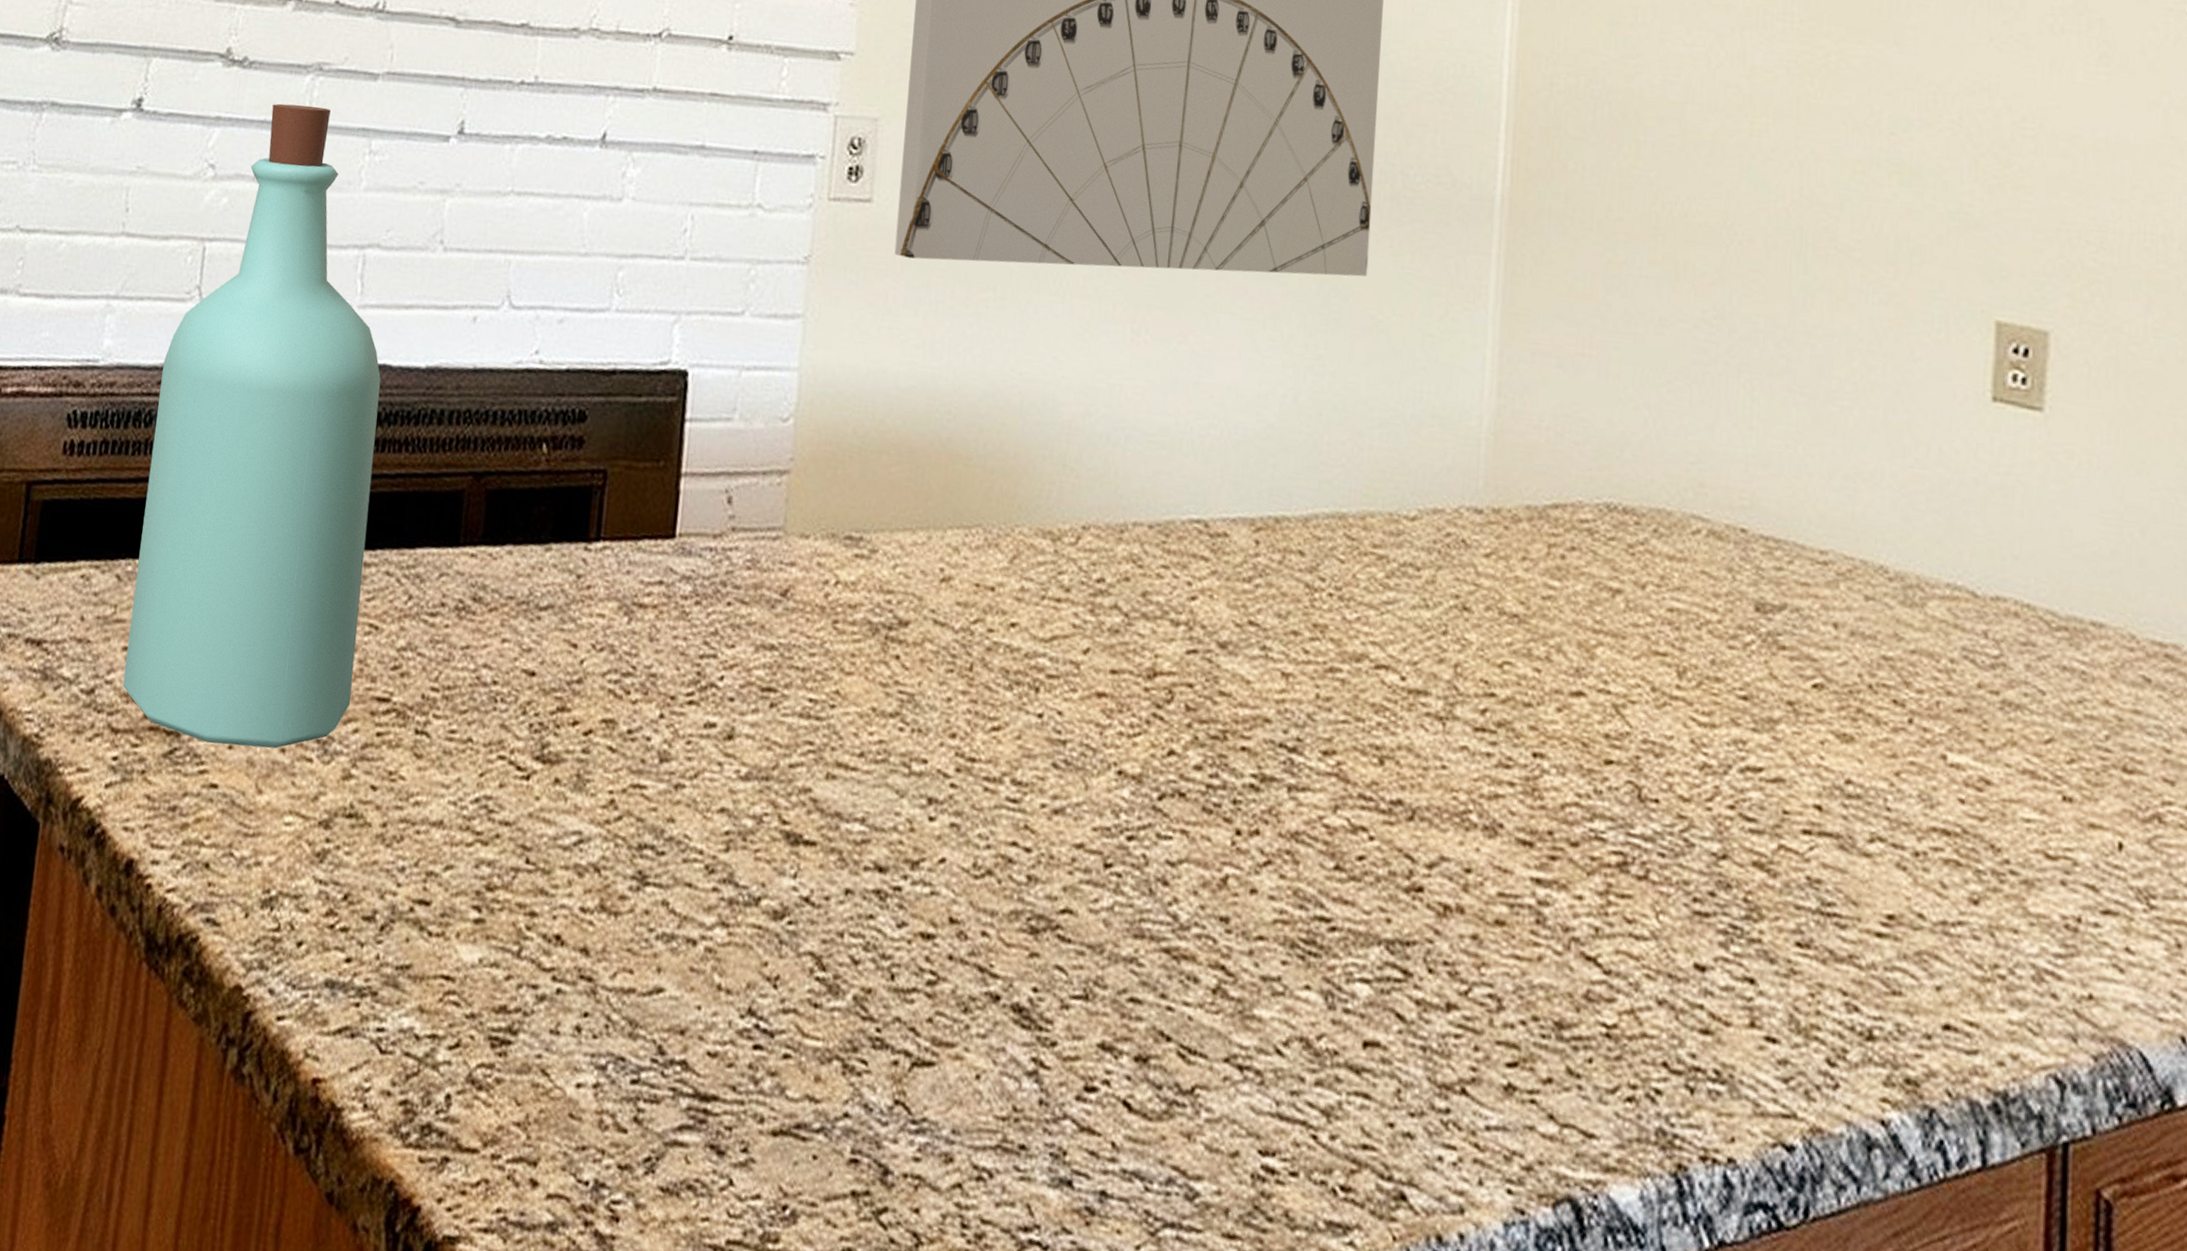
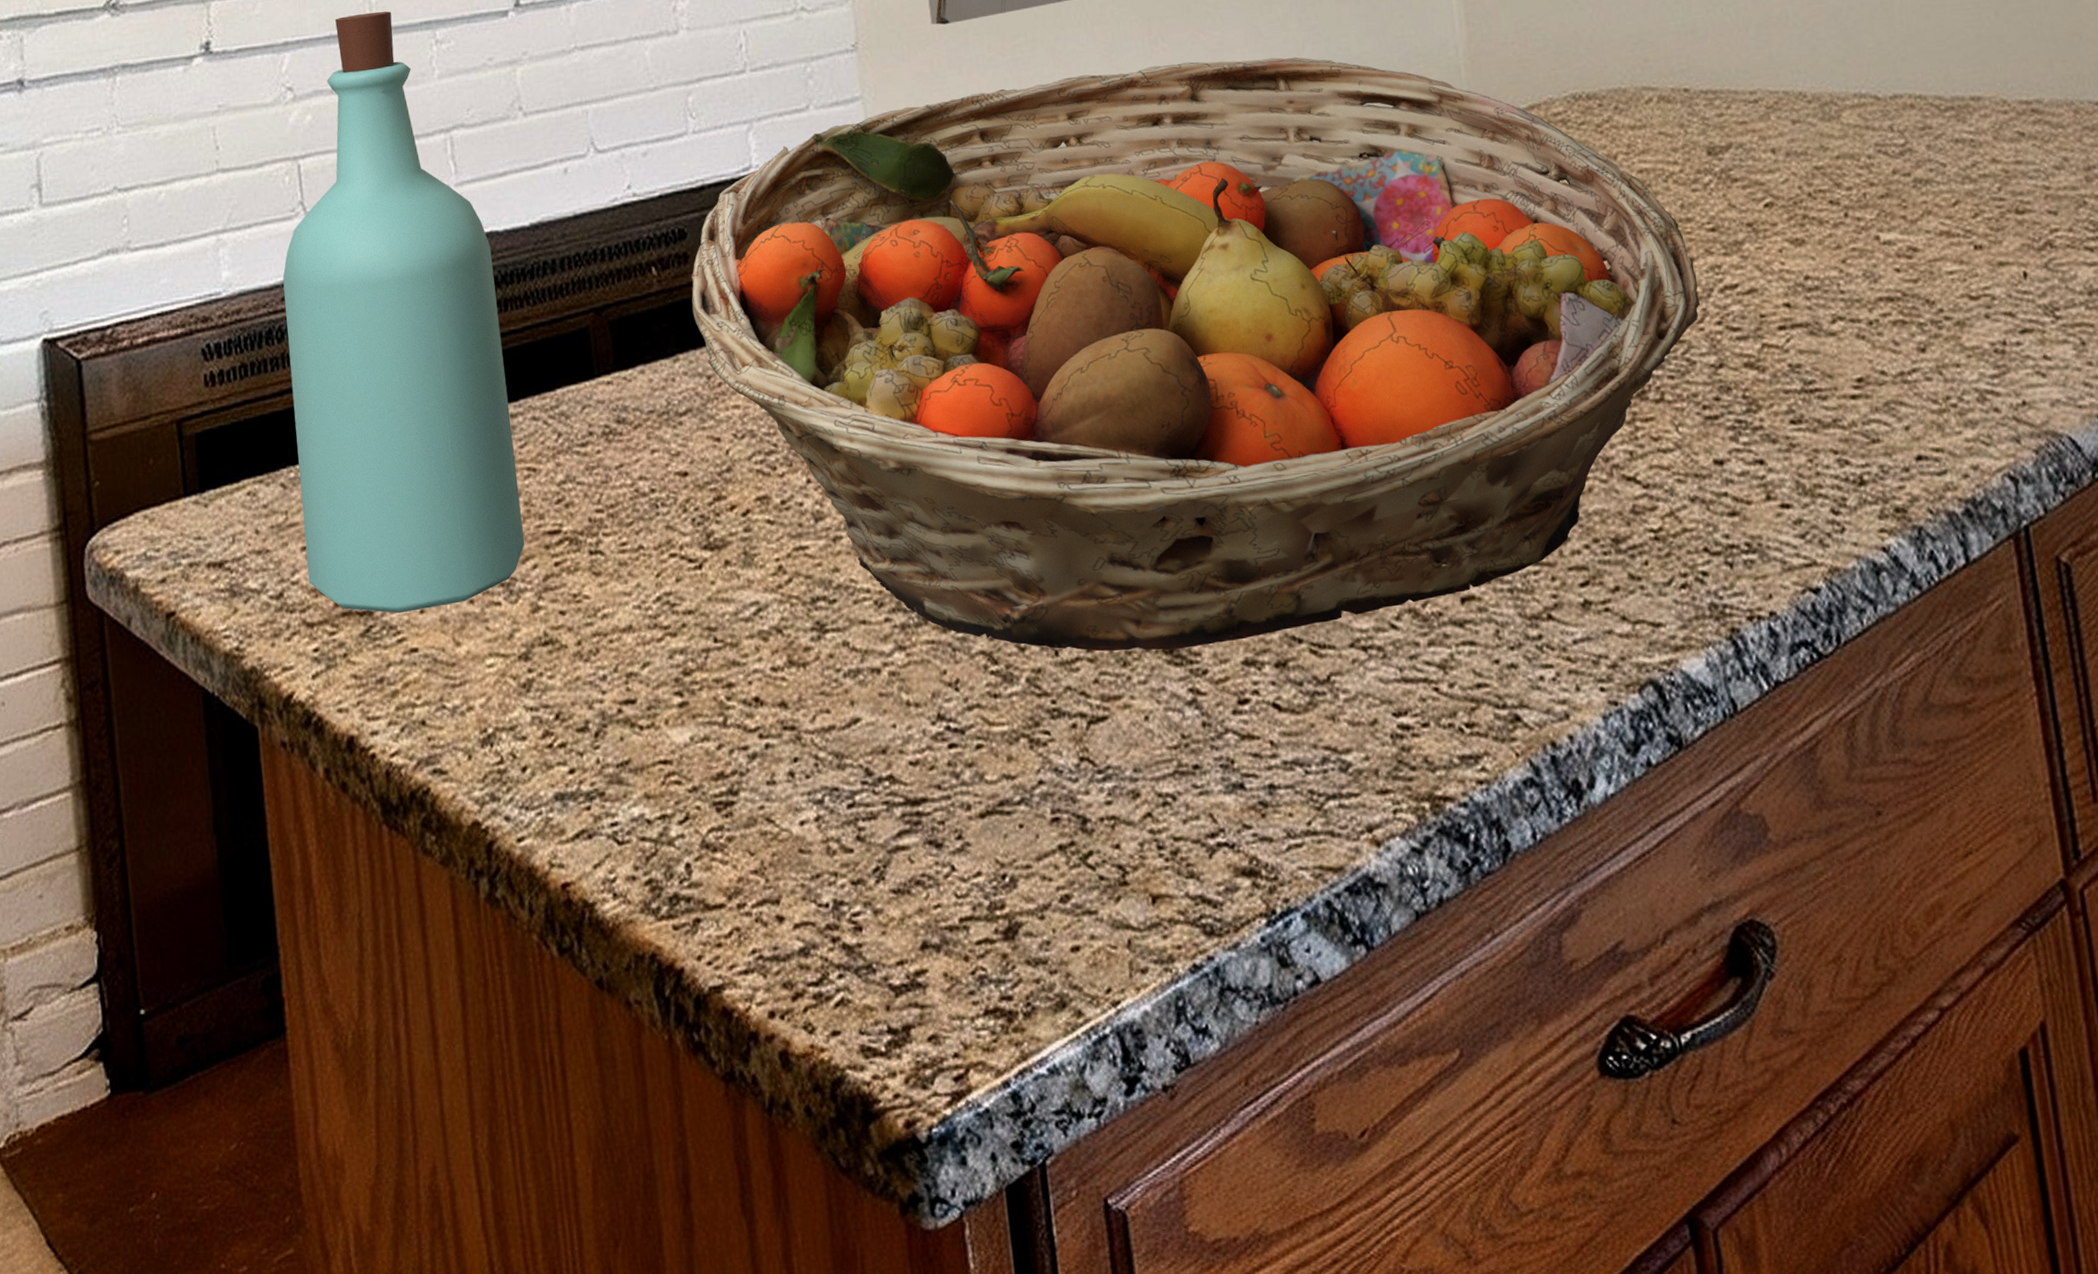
fruit basket: none [575,337,1715,1036] -> present [690,57,1700,652]

